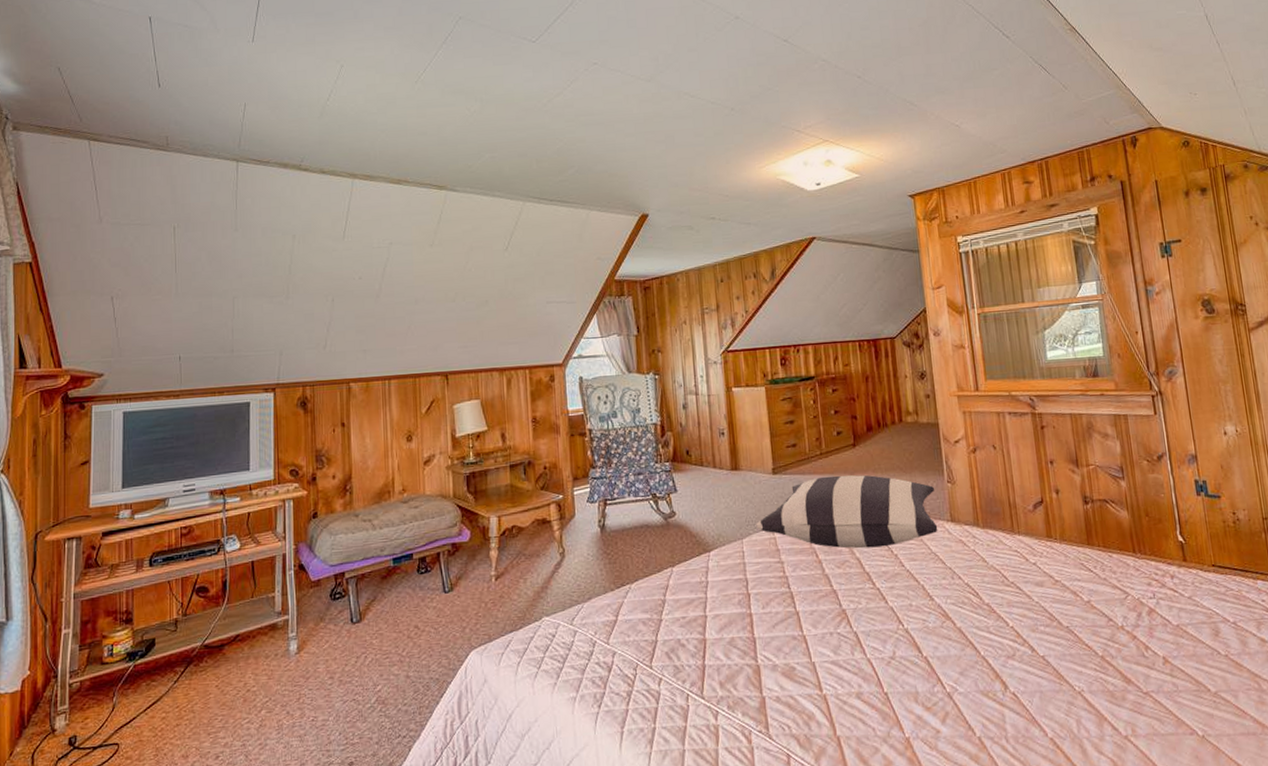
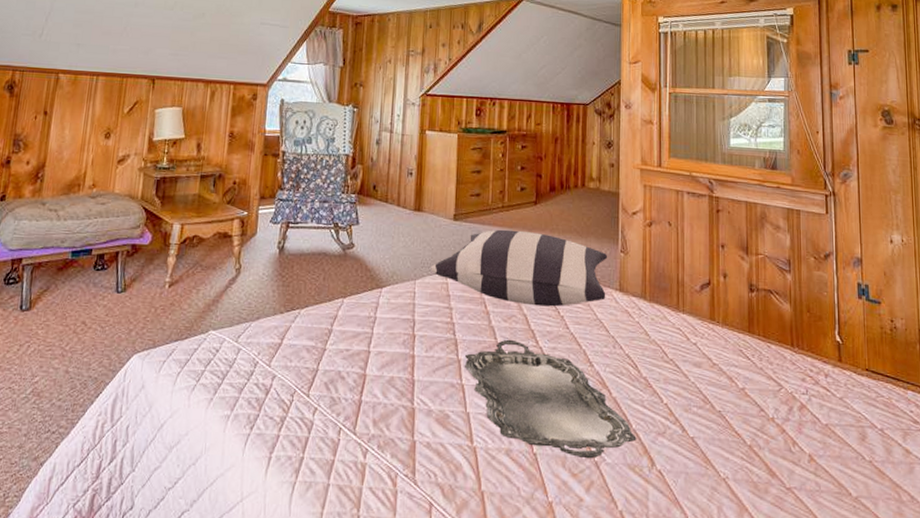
serving tray: none [803,584,986,692] -> present [465,339,636,459]

